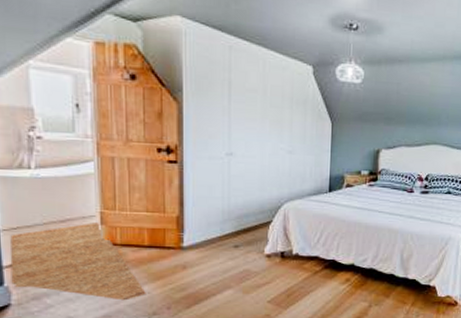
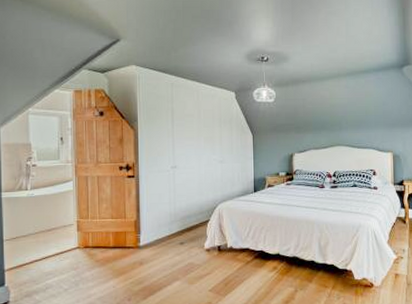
rug: present [10,223,146,301] -> none [10,230,112,295]

